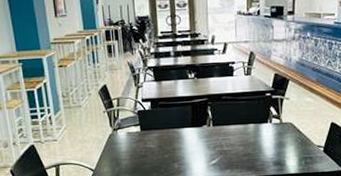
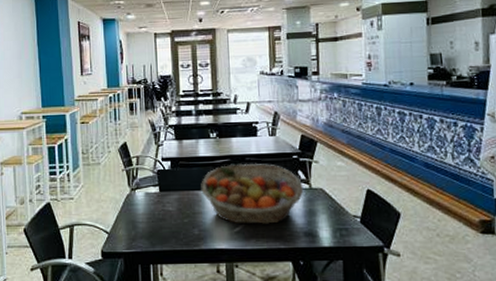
fruit basket: none [180,102,275,158] -> present [201,163,304,225]

